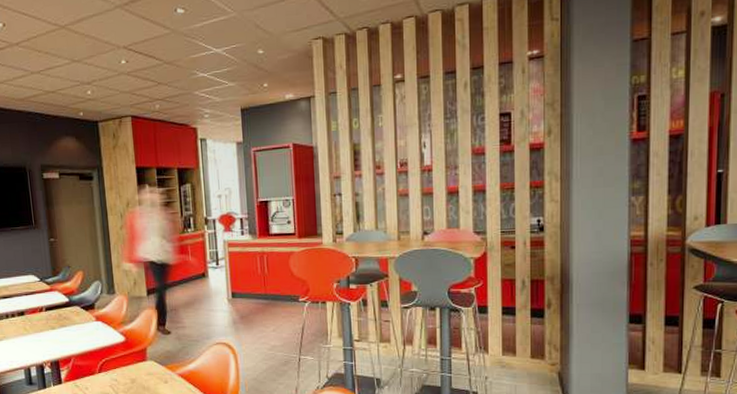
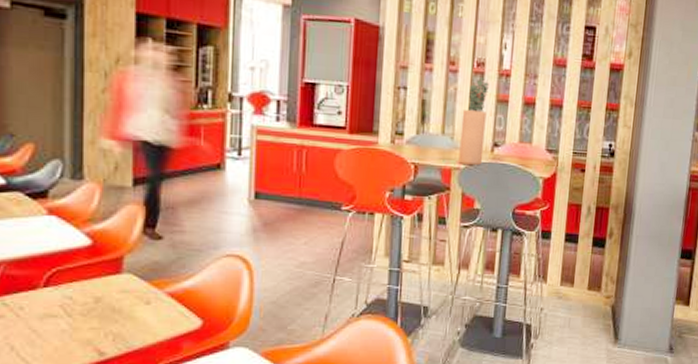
vase: none [392,173,415,254] -> present [458,74,489,166]

